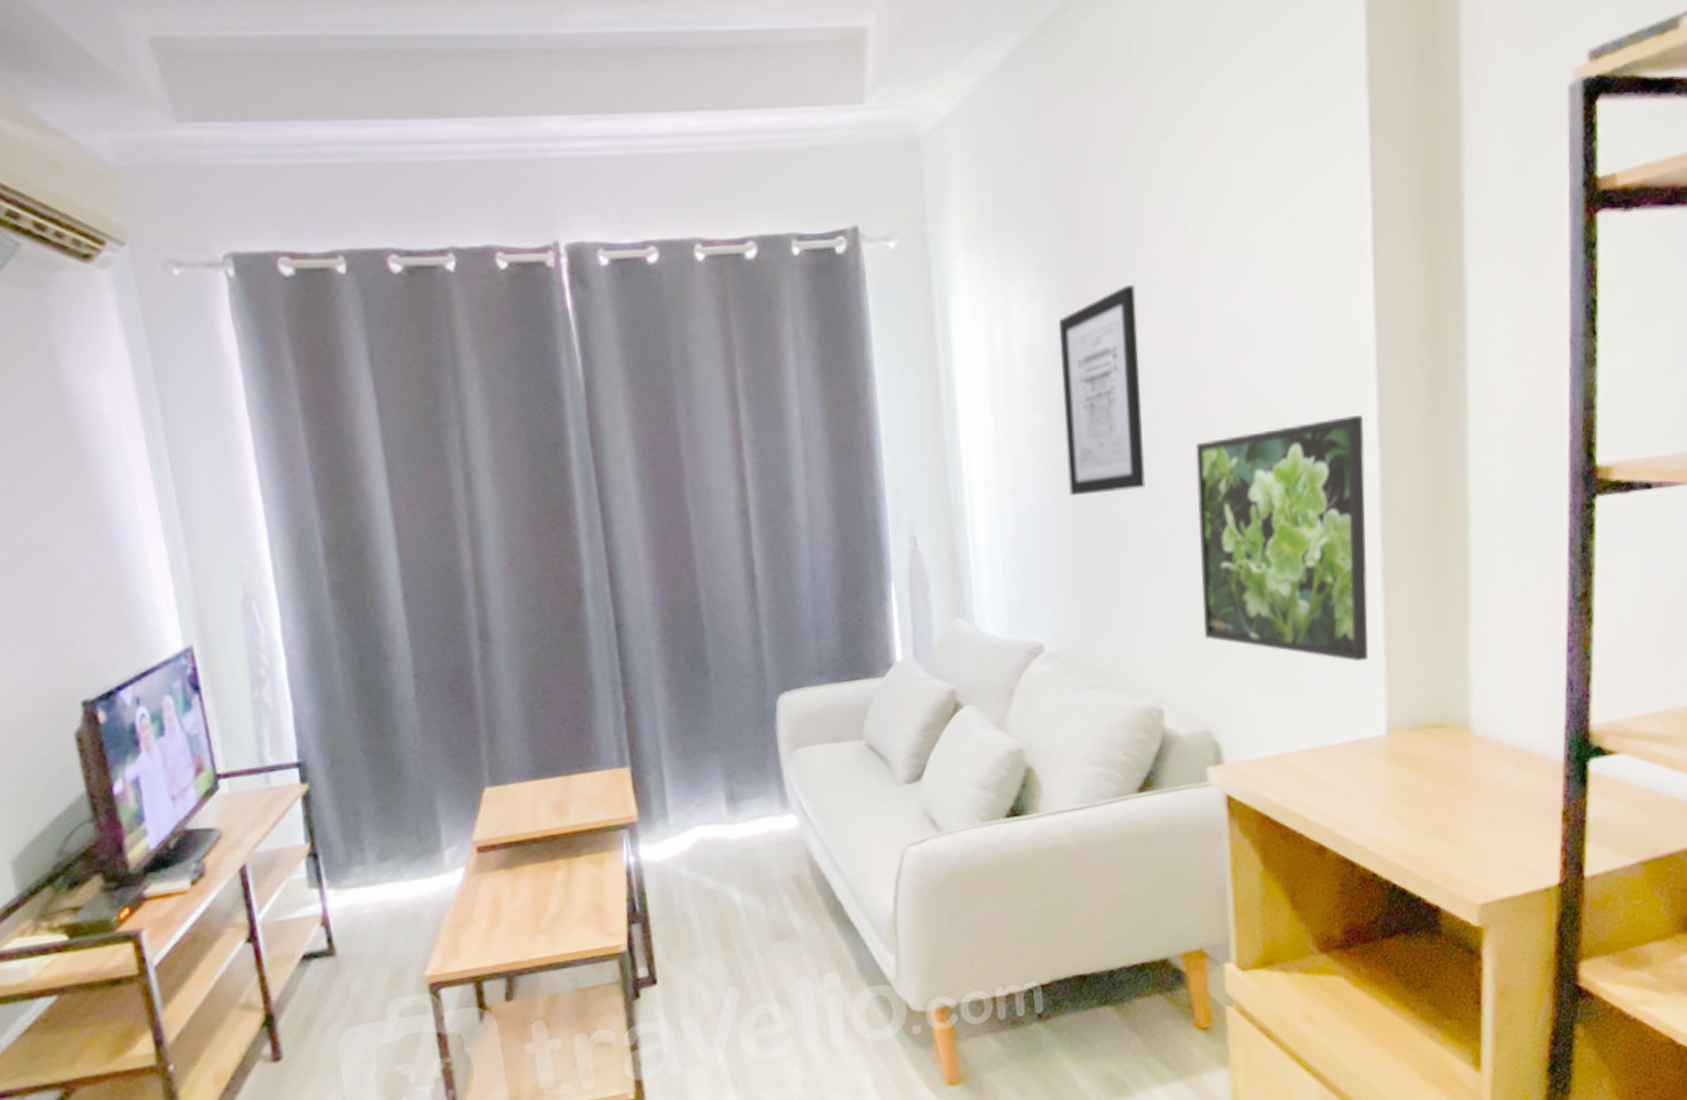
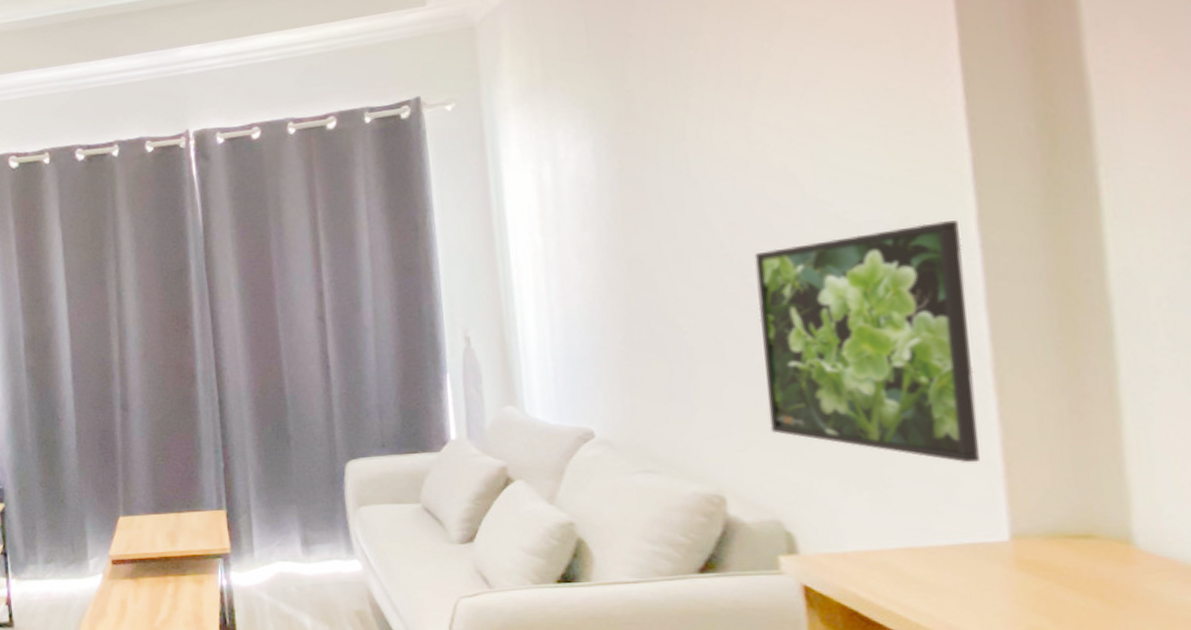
wall art: present [1059,285,1146,495] -> none [606,120,700,302]

